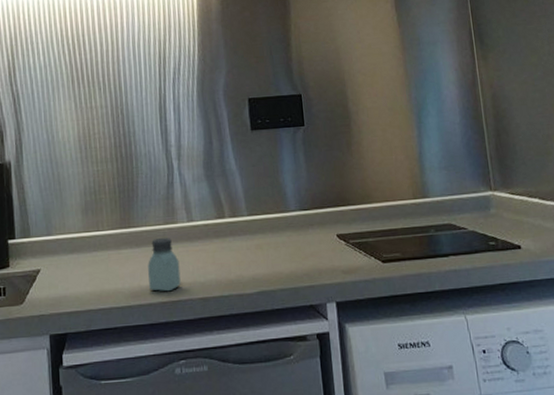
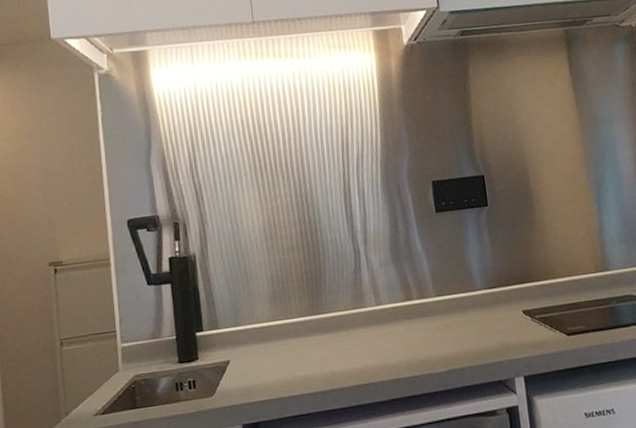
saltshaker: present [148,237,181,292] -> none [338,321,372,376]

